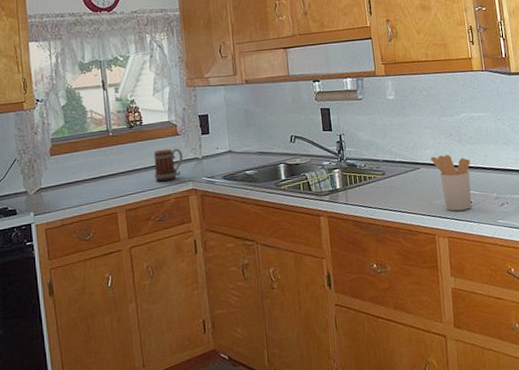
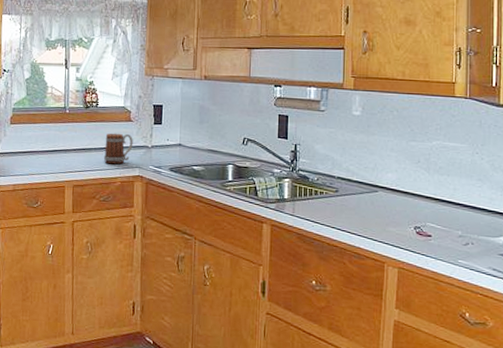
utensil holder: present [431,154,472,211] -> none [392,181,436,243]

